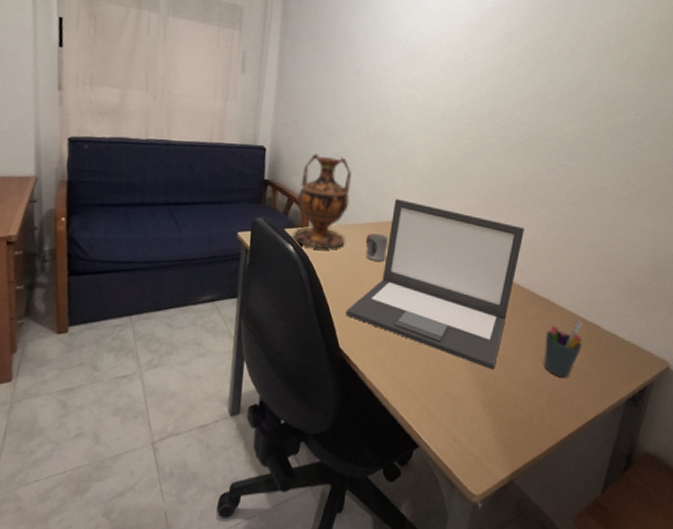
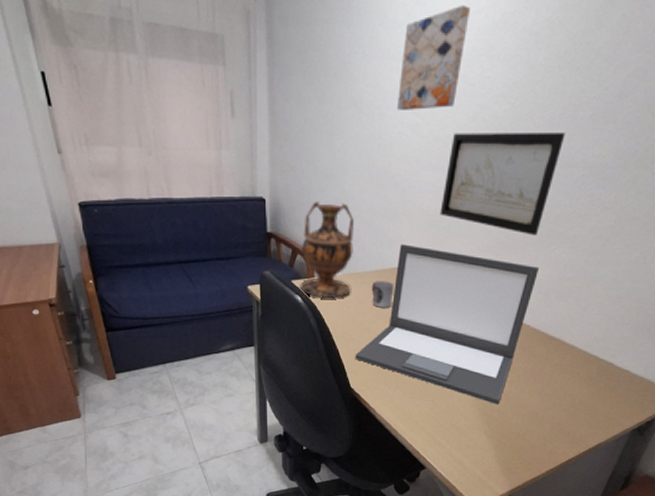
wall art: none [394,7,455,83] -> present [396,4,470,110]
wall art: none [432,104,539,198] -> present [440,133,566,236]
pen holder: present [545,320,583,378] -> none [550,358,595,411]

